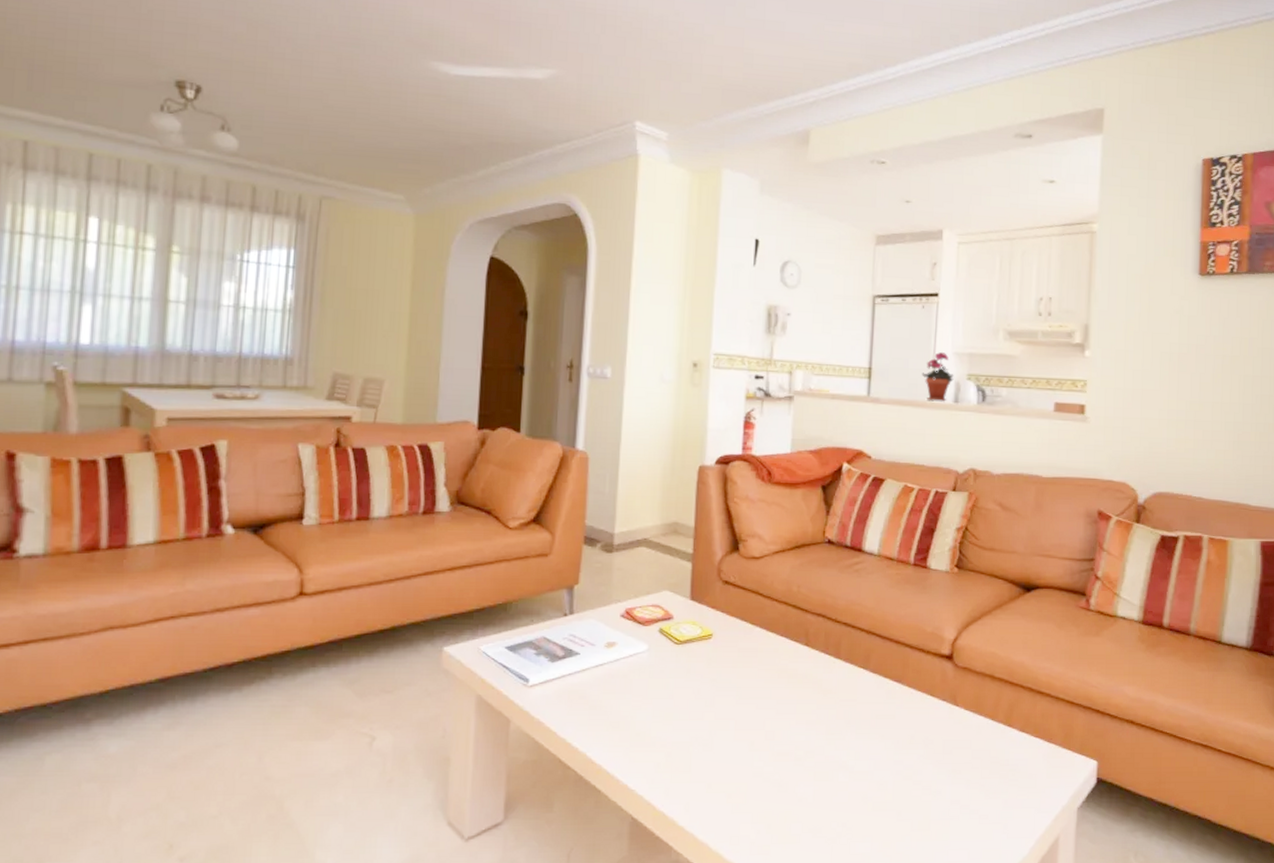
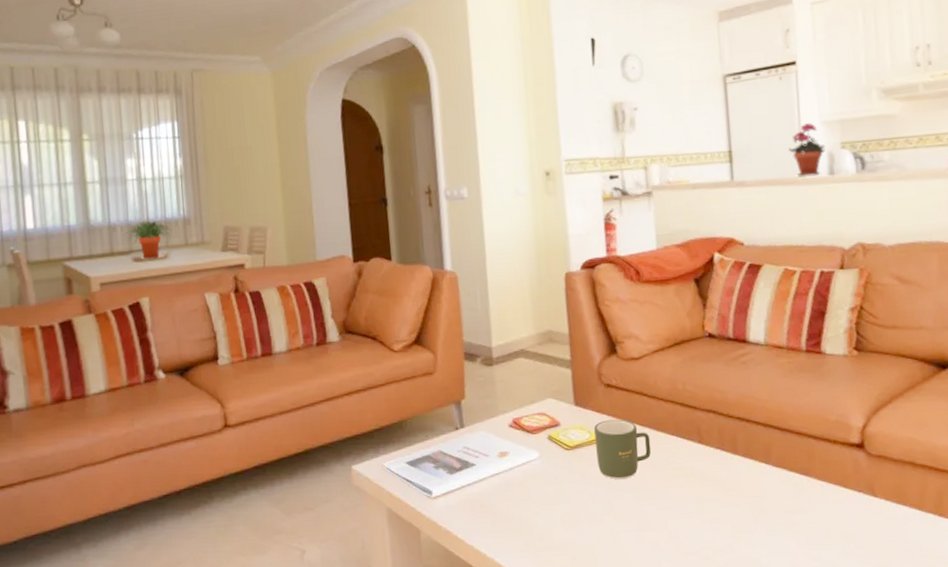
potted plant: none [209,354,269,398] -> present [125,221,172,260]
mug: none [705,616,760,677] -> present [594,419,652,480]

